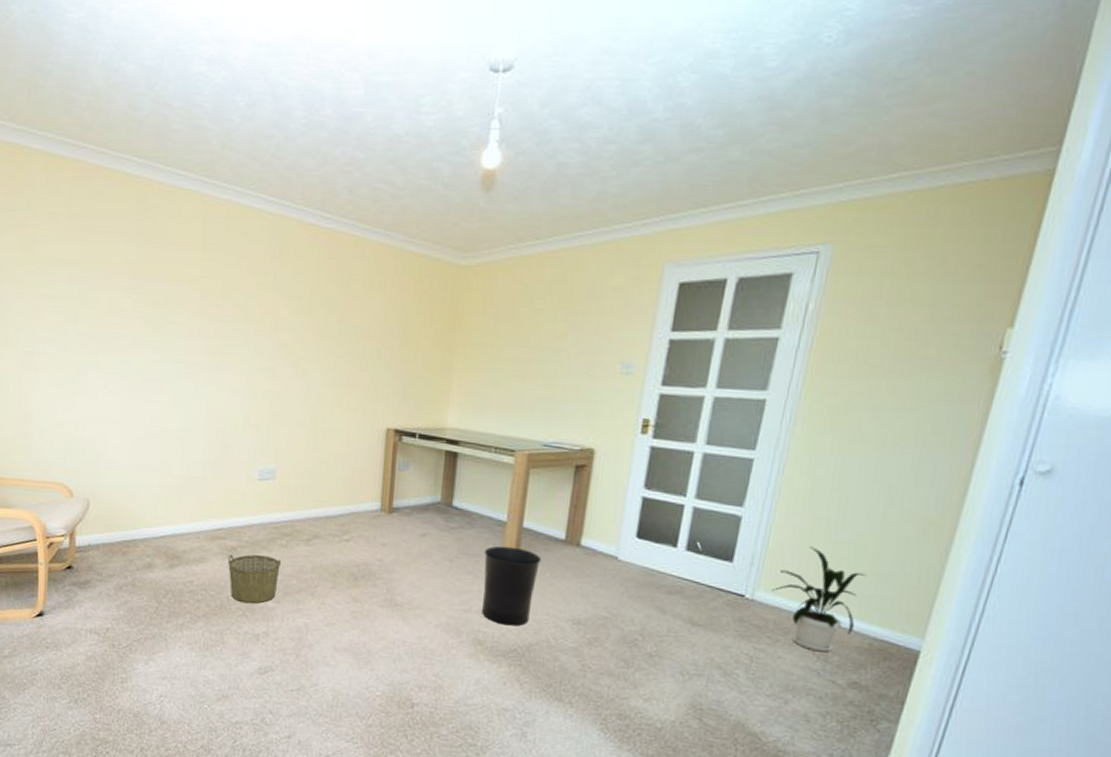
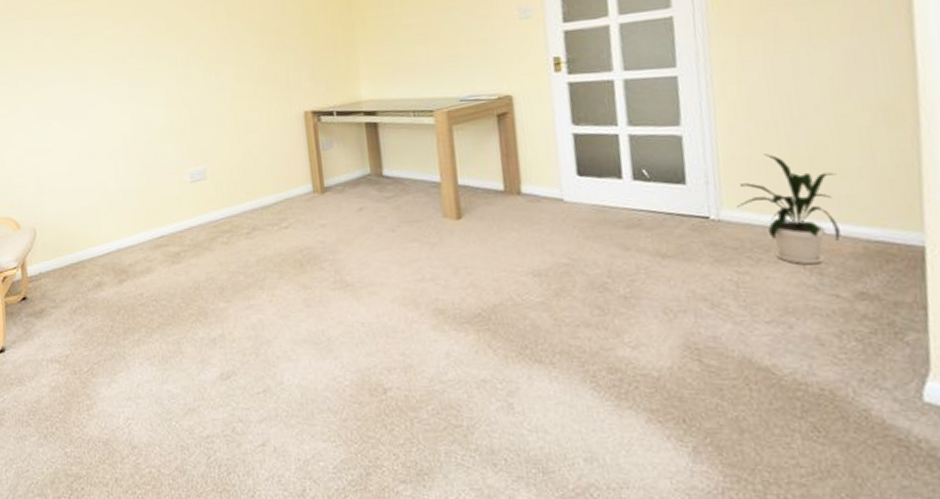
basket: present [228,554,281,604] -> none [173,256,226,308]
waste bin: present [482,546,542,626] -> none [424,206,487,289]

